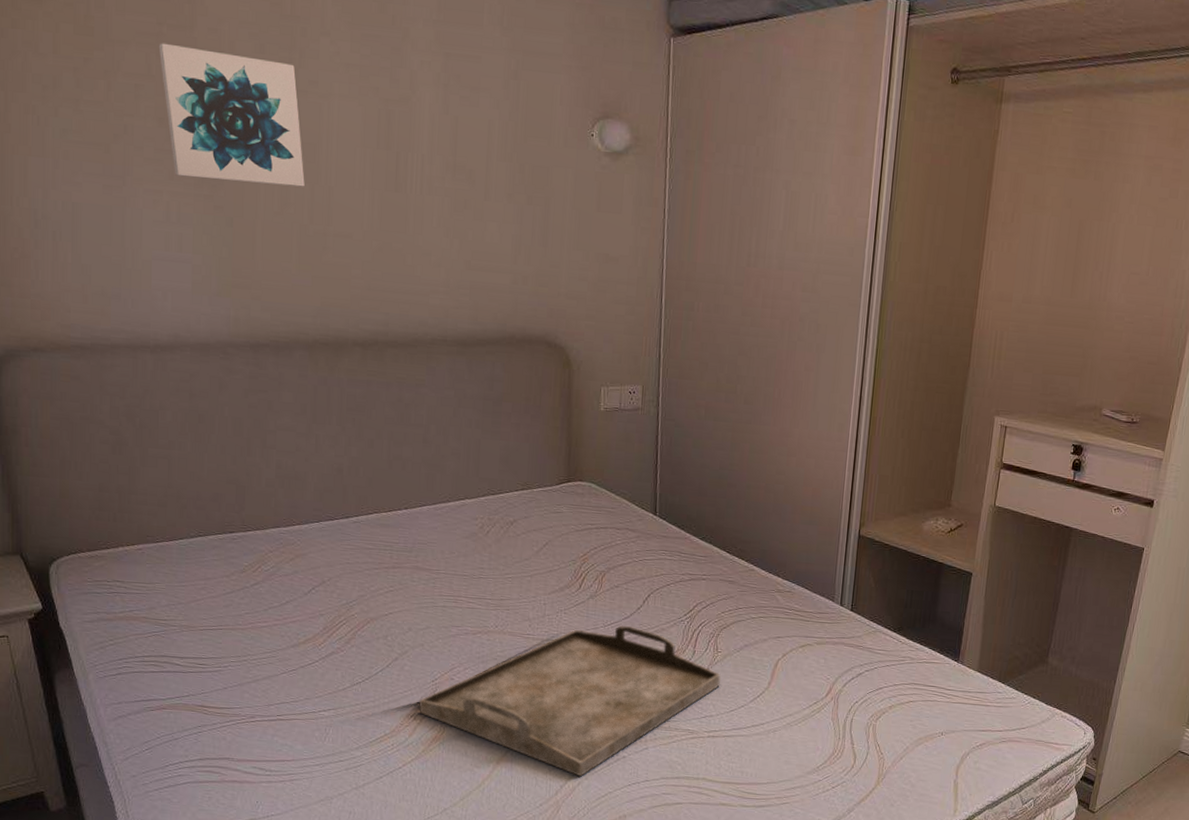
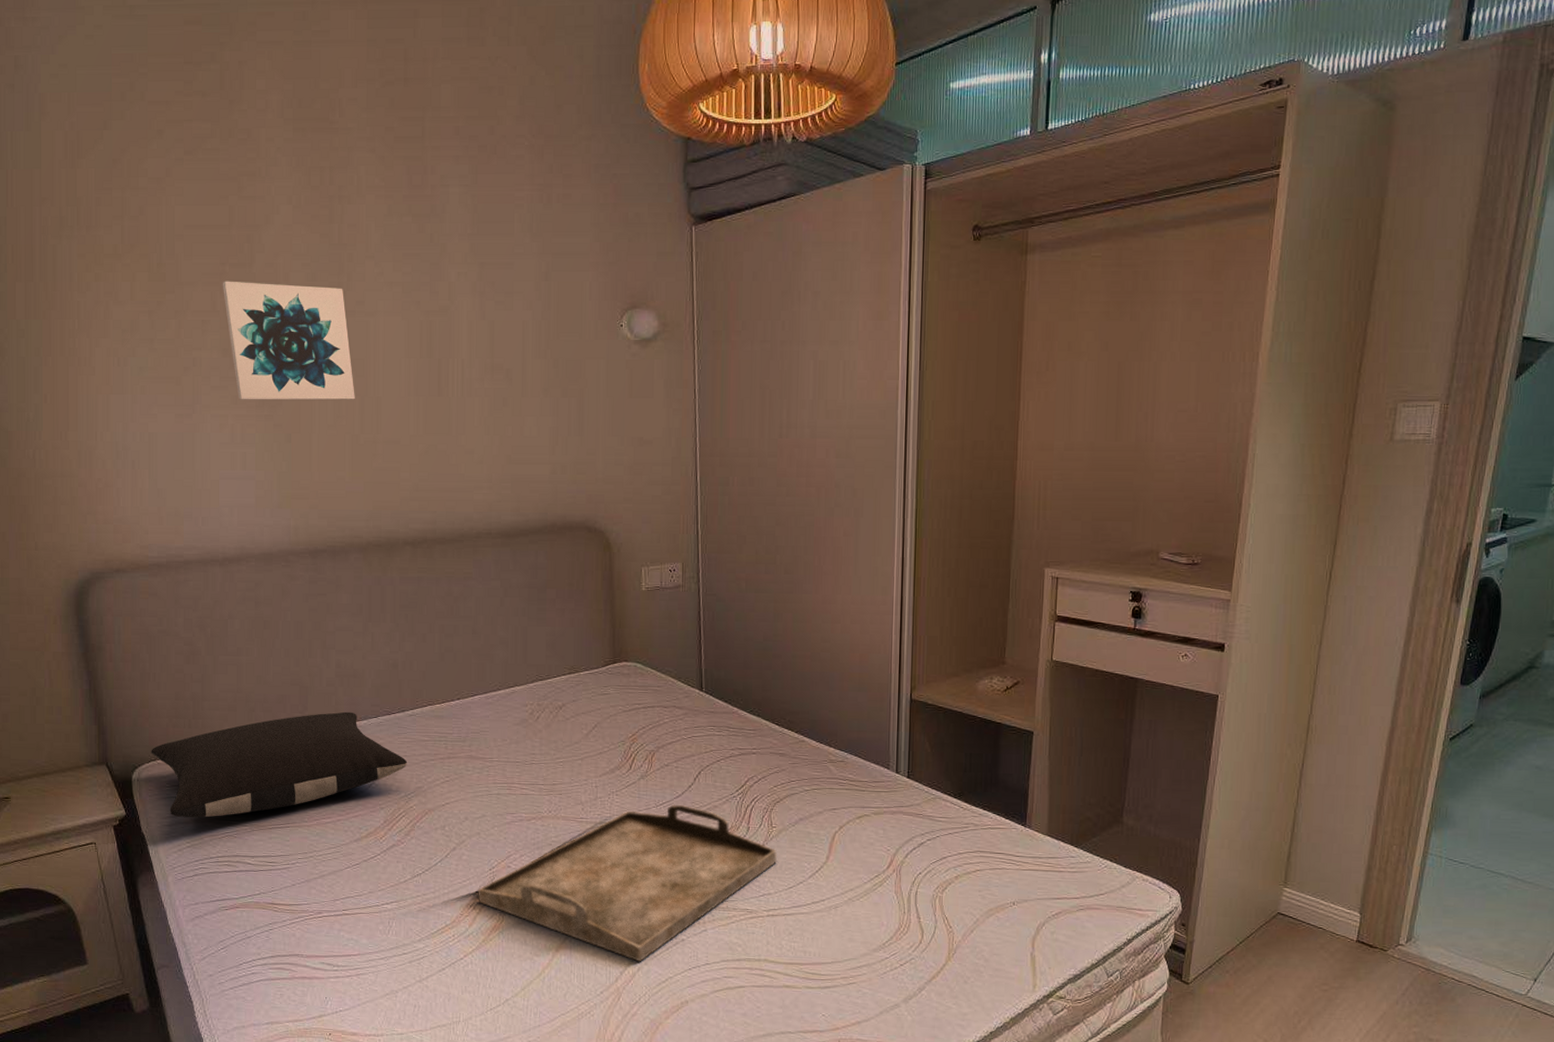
pillow: none [71,514,350,616] -> present [151,711,408,818]

